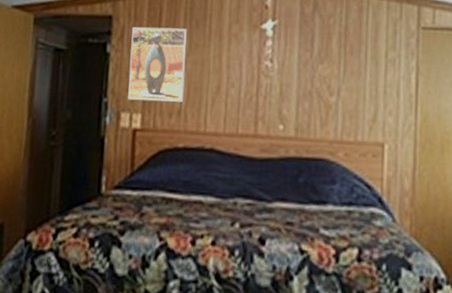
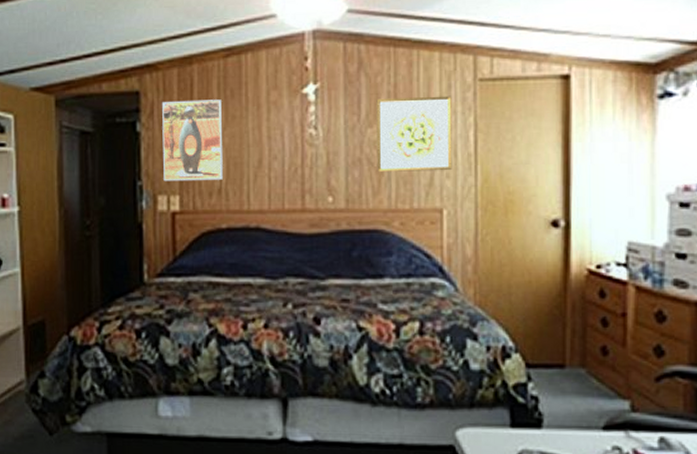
wall art: none [325,38,397,109] -> present [376,96,452,172]

